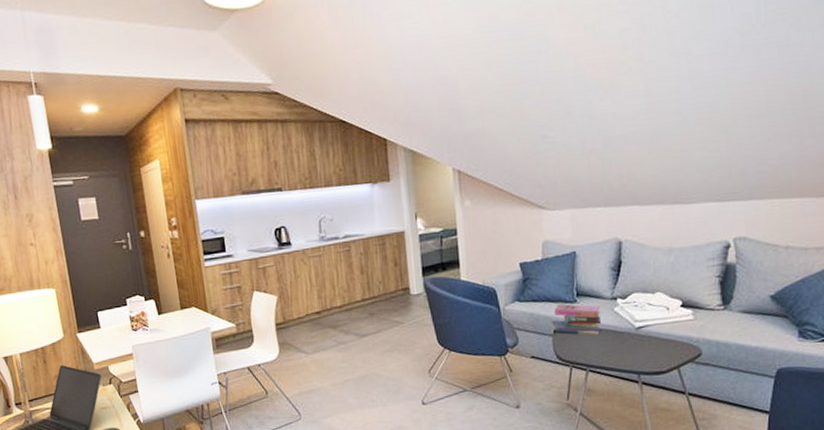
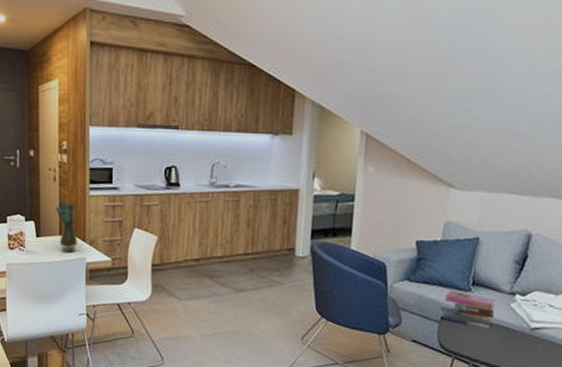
vase: none [173,276,201,325] -> present [55,201,78,253]

